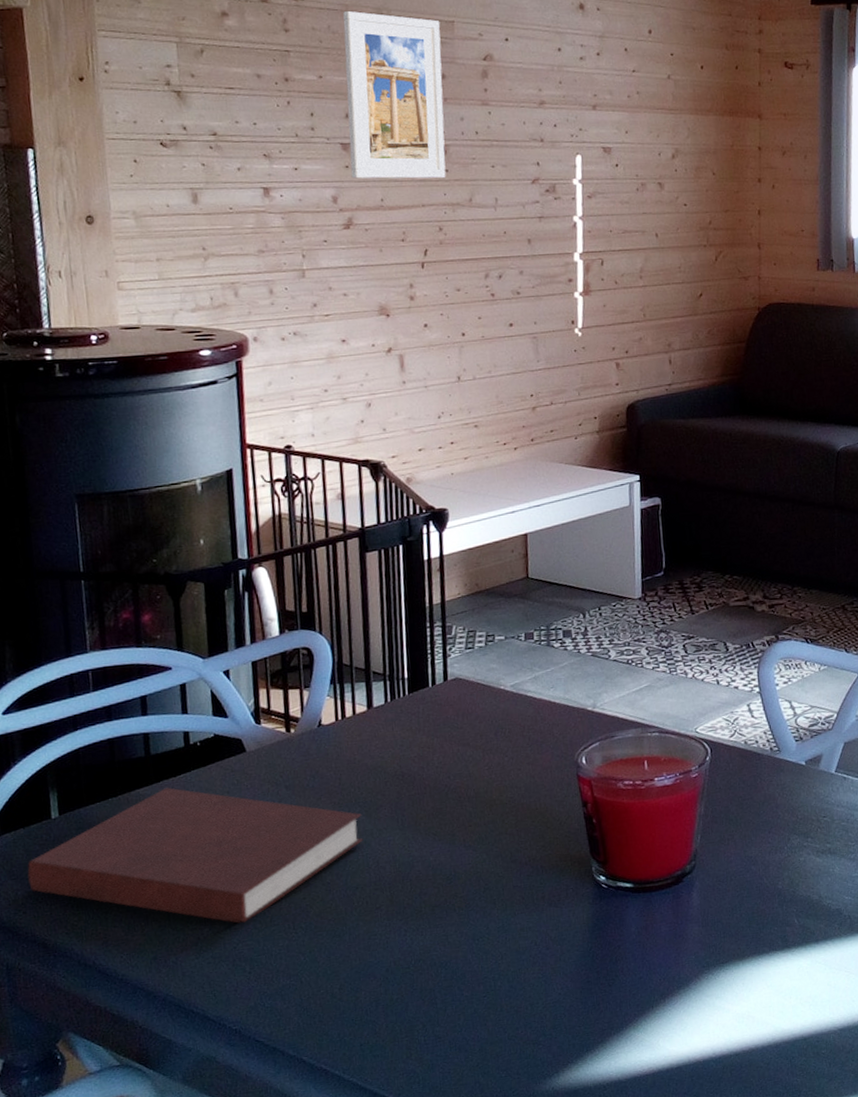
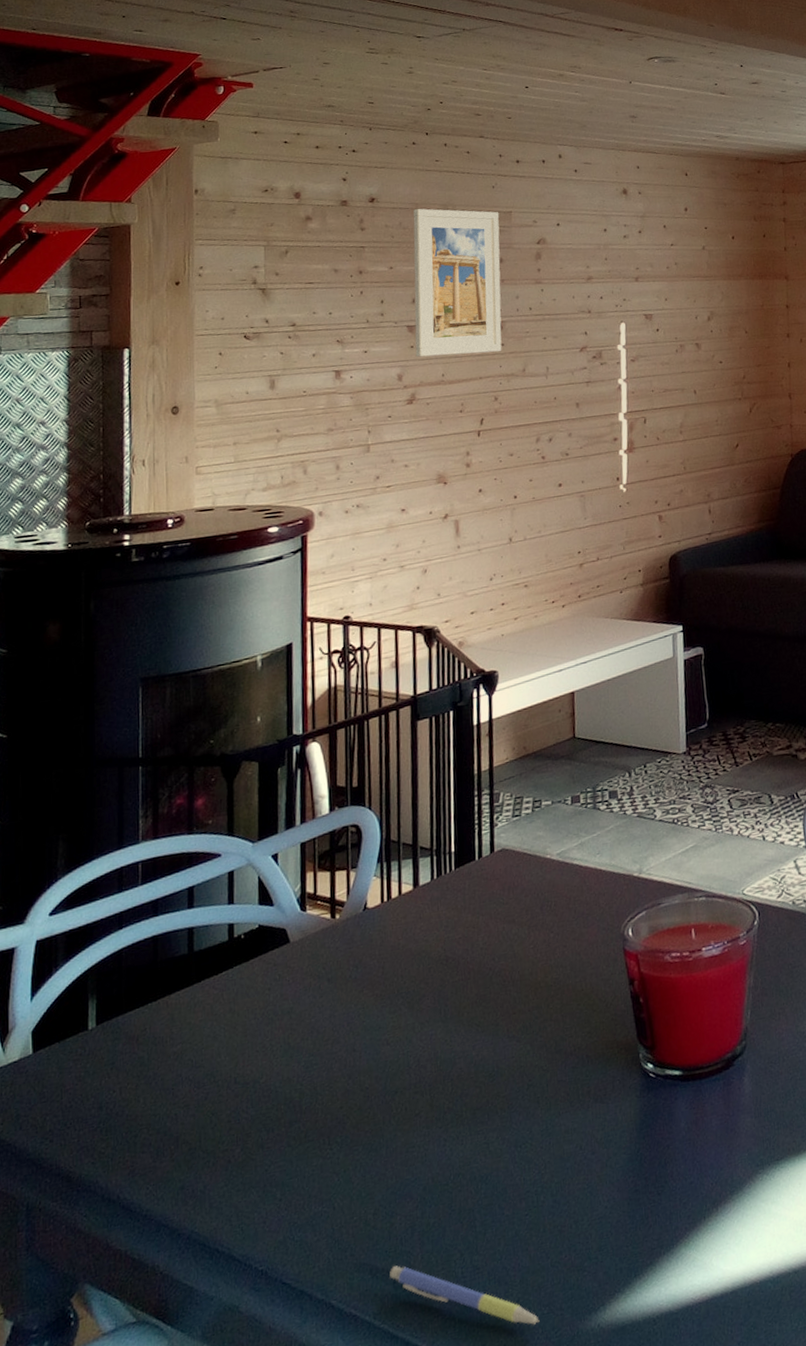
notebook: present [27,787,363,924] -> none [58,987,405,1141]
pen: none [356,1032,498,1085] -> present [390,1266,540,1325]

